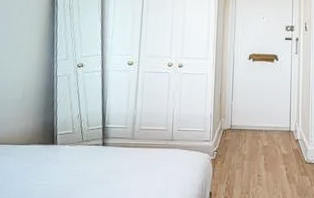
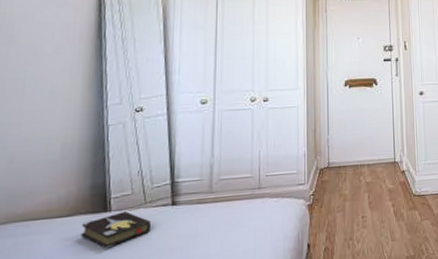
hardback book: none [34,146,86,174] -> present [80,211,151,249]

